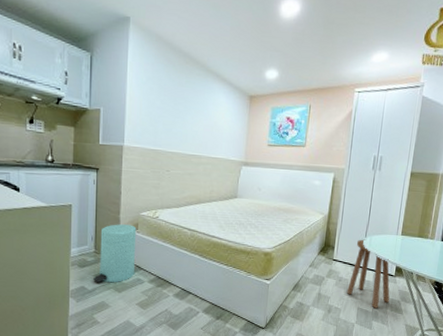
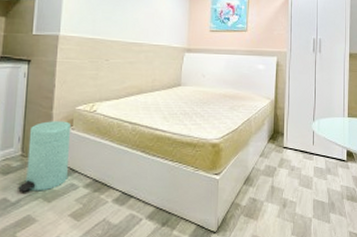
stool: present [347,239,390,309] -> none [301,123,345,199]

